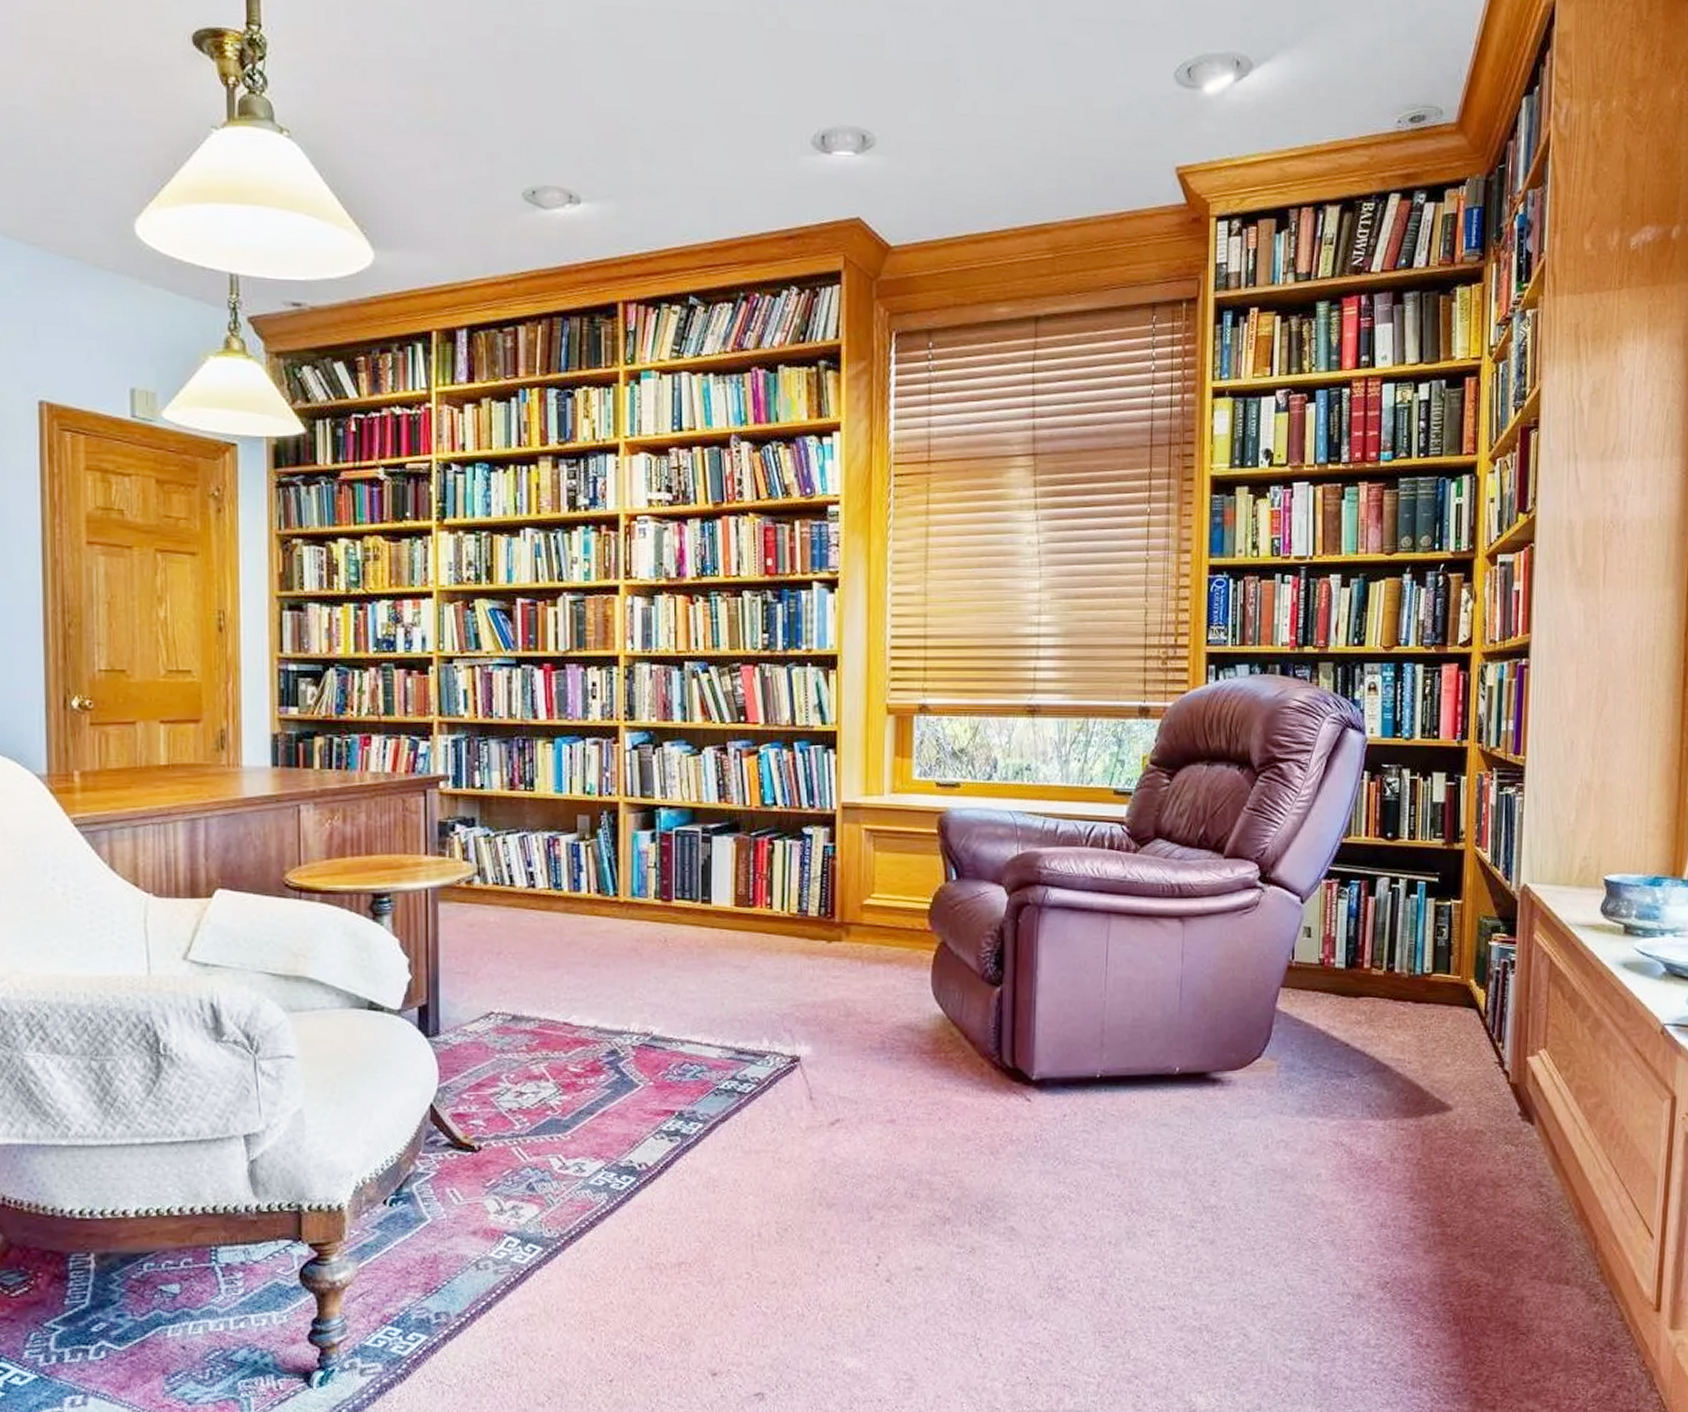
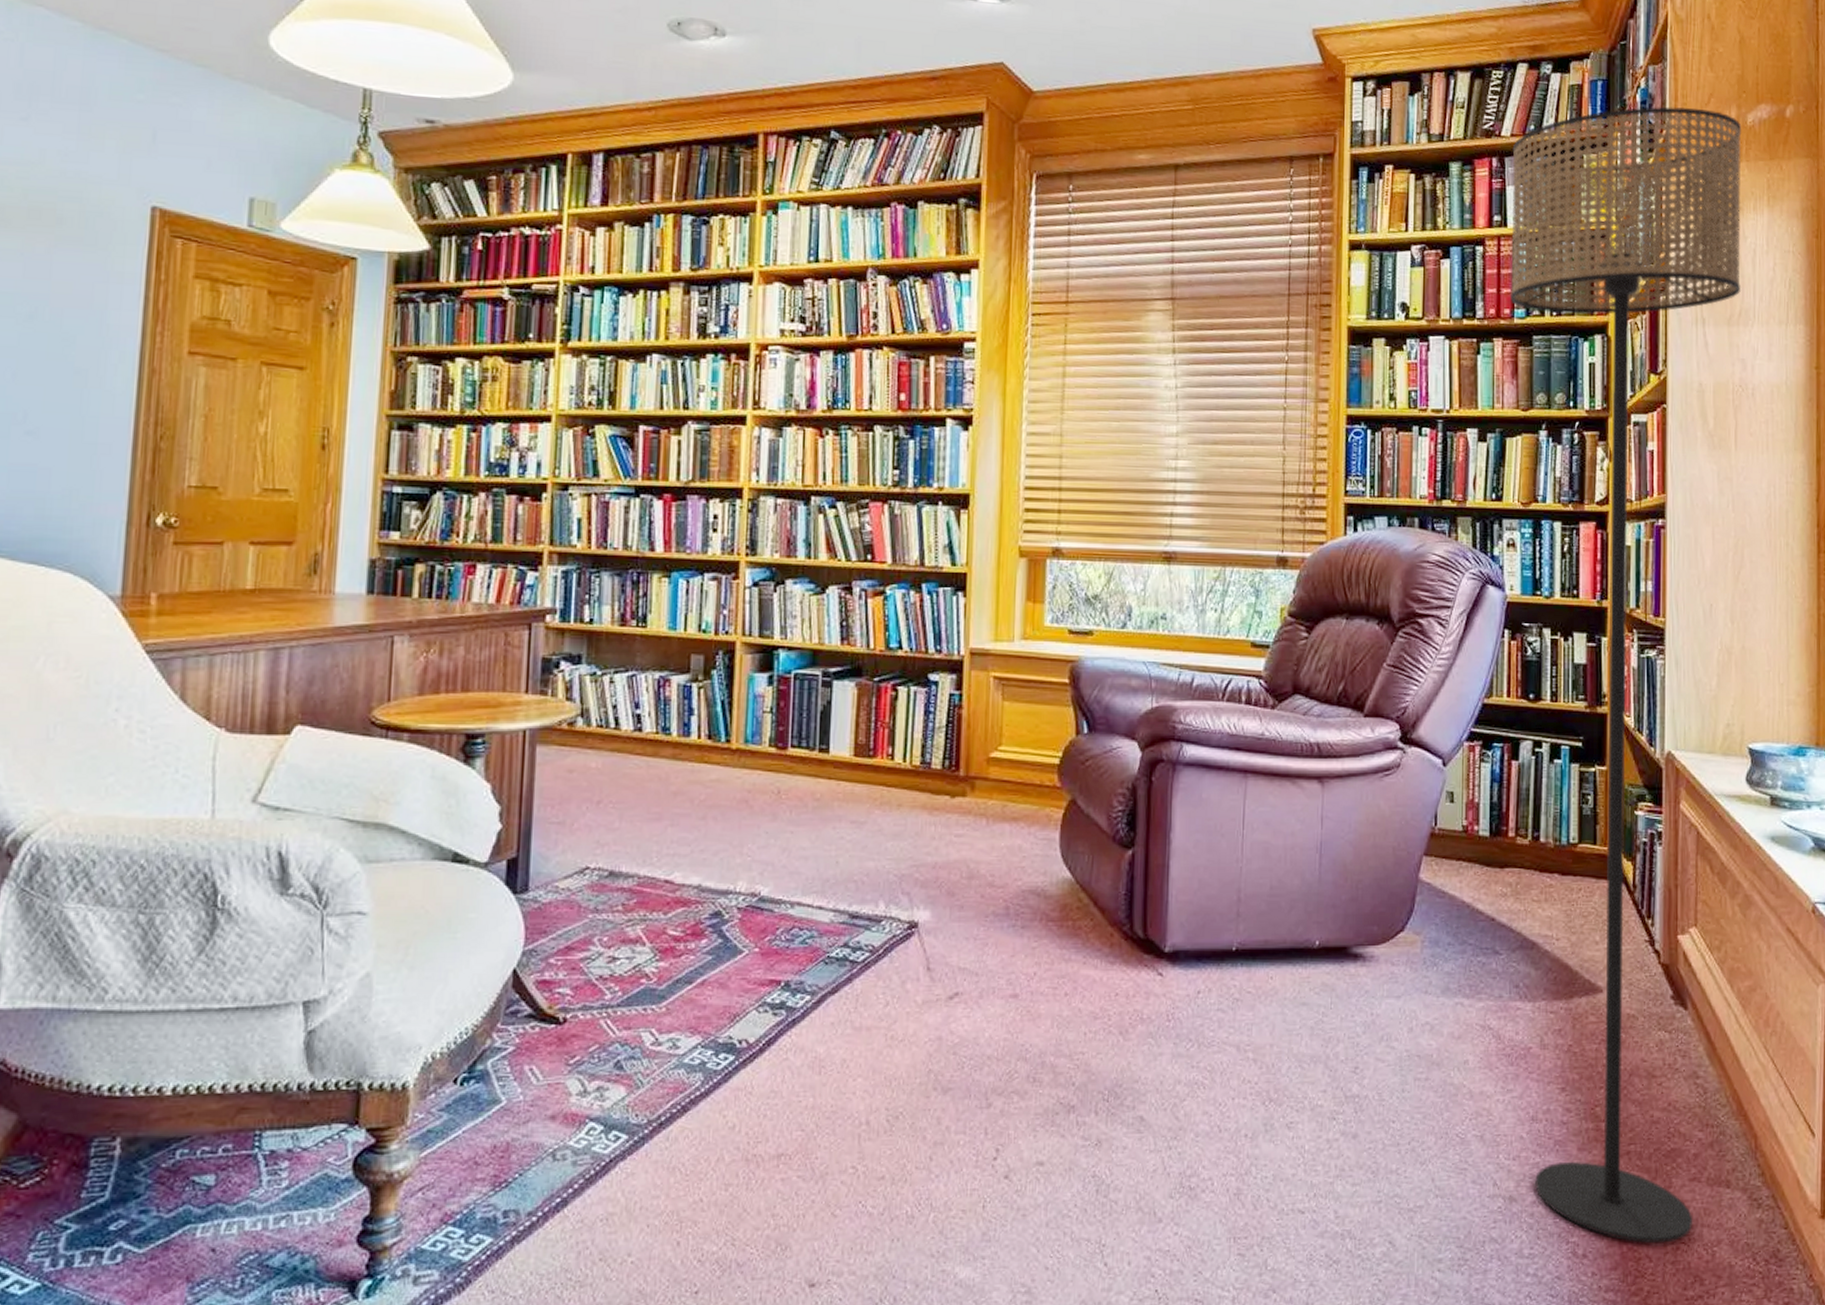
floor lamp: none [1377,233,1624,1335] -> present [1511,106,1742,1244]

